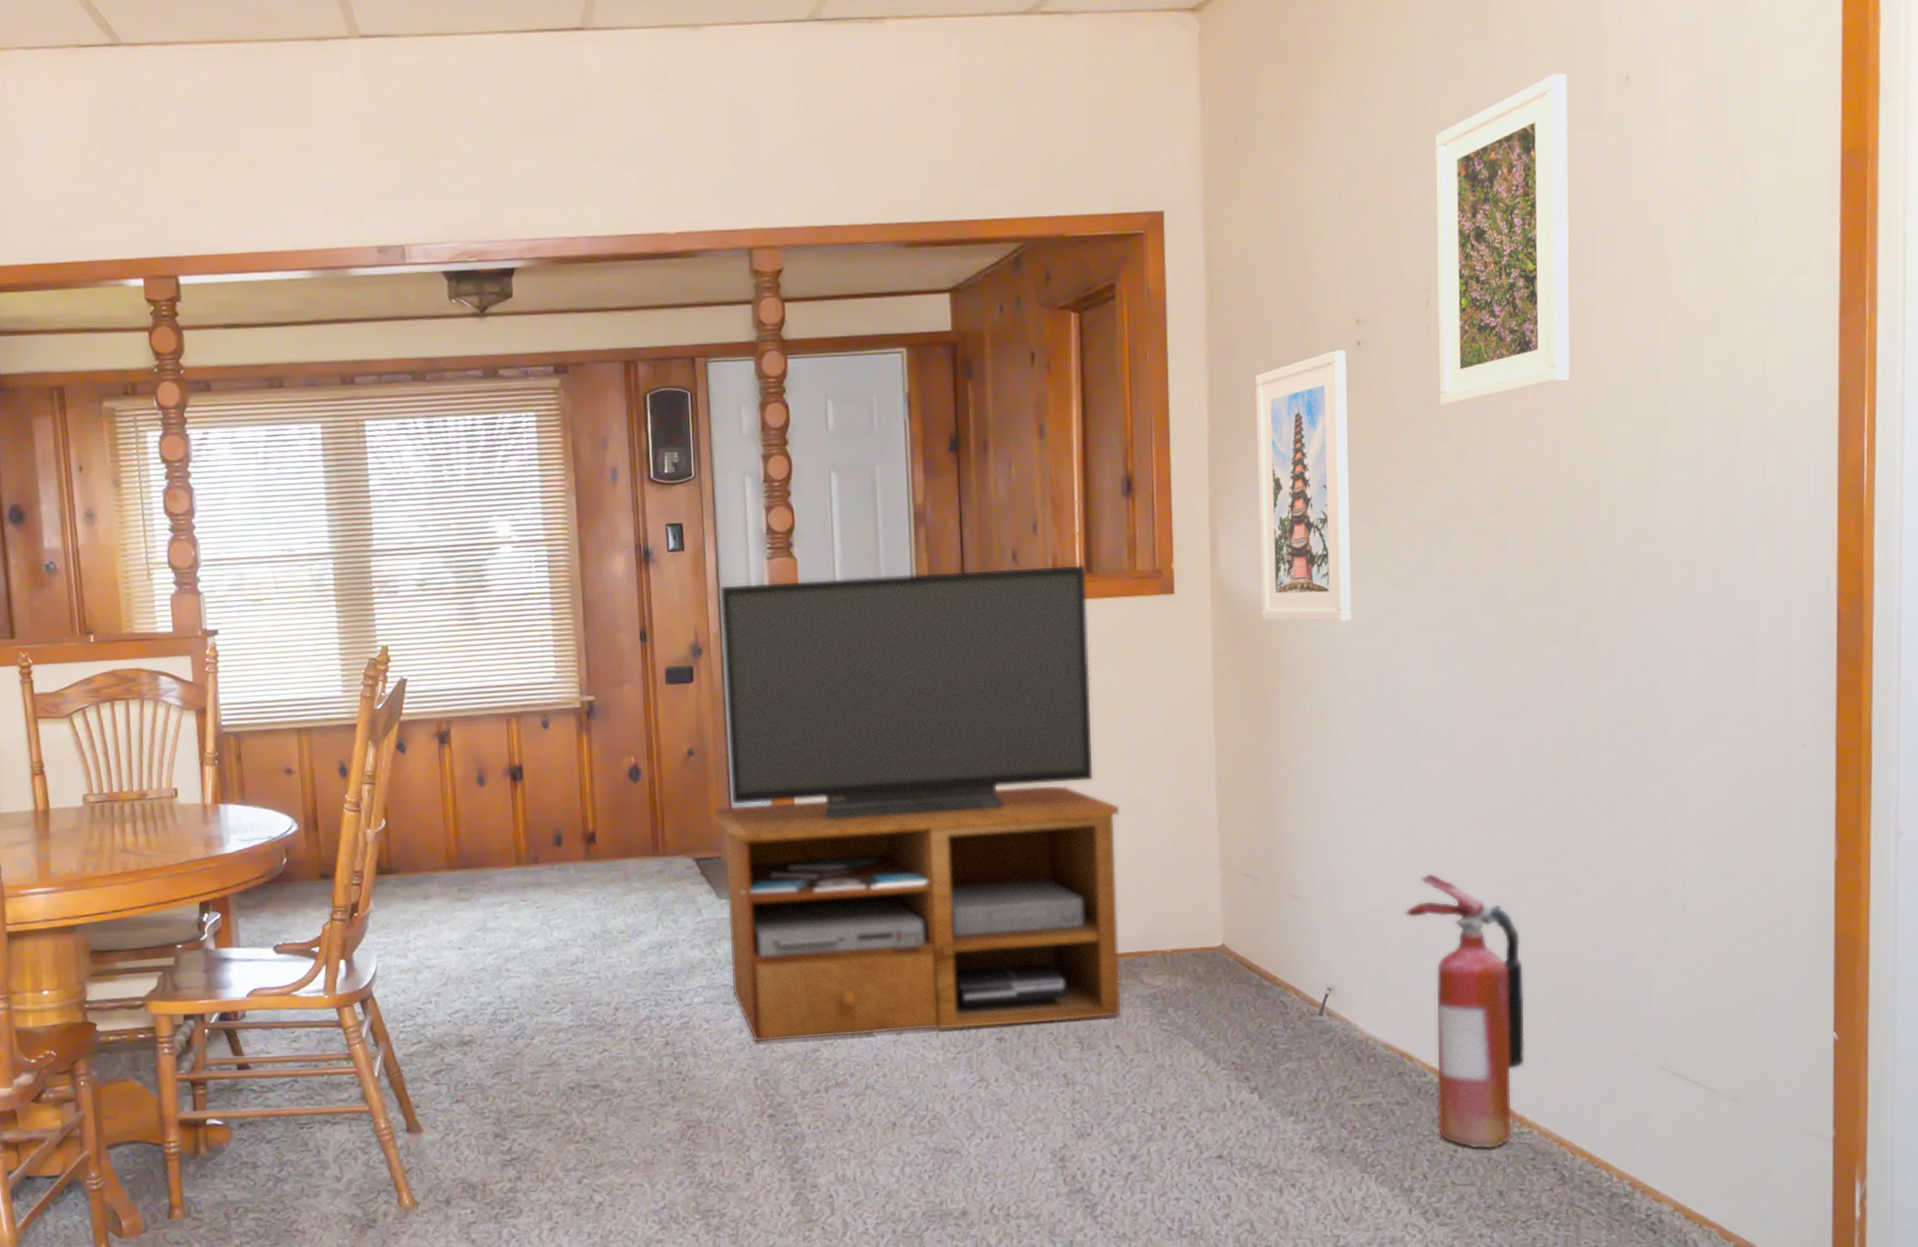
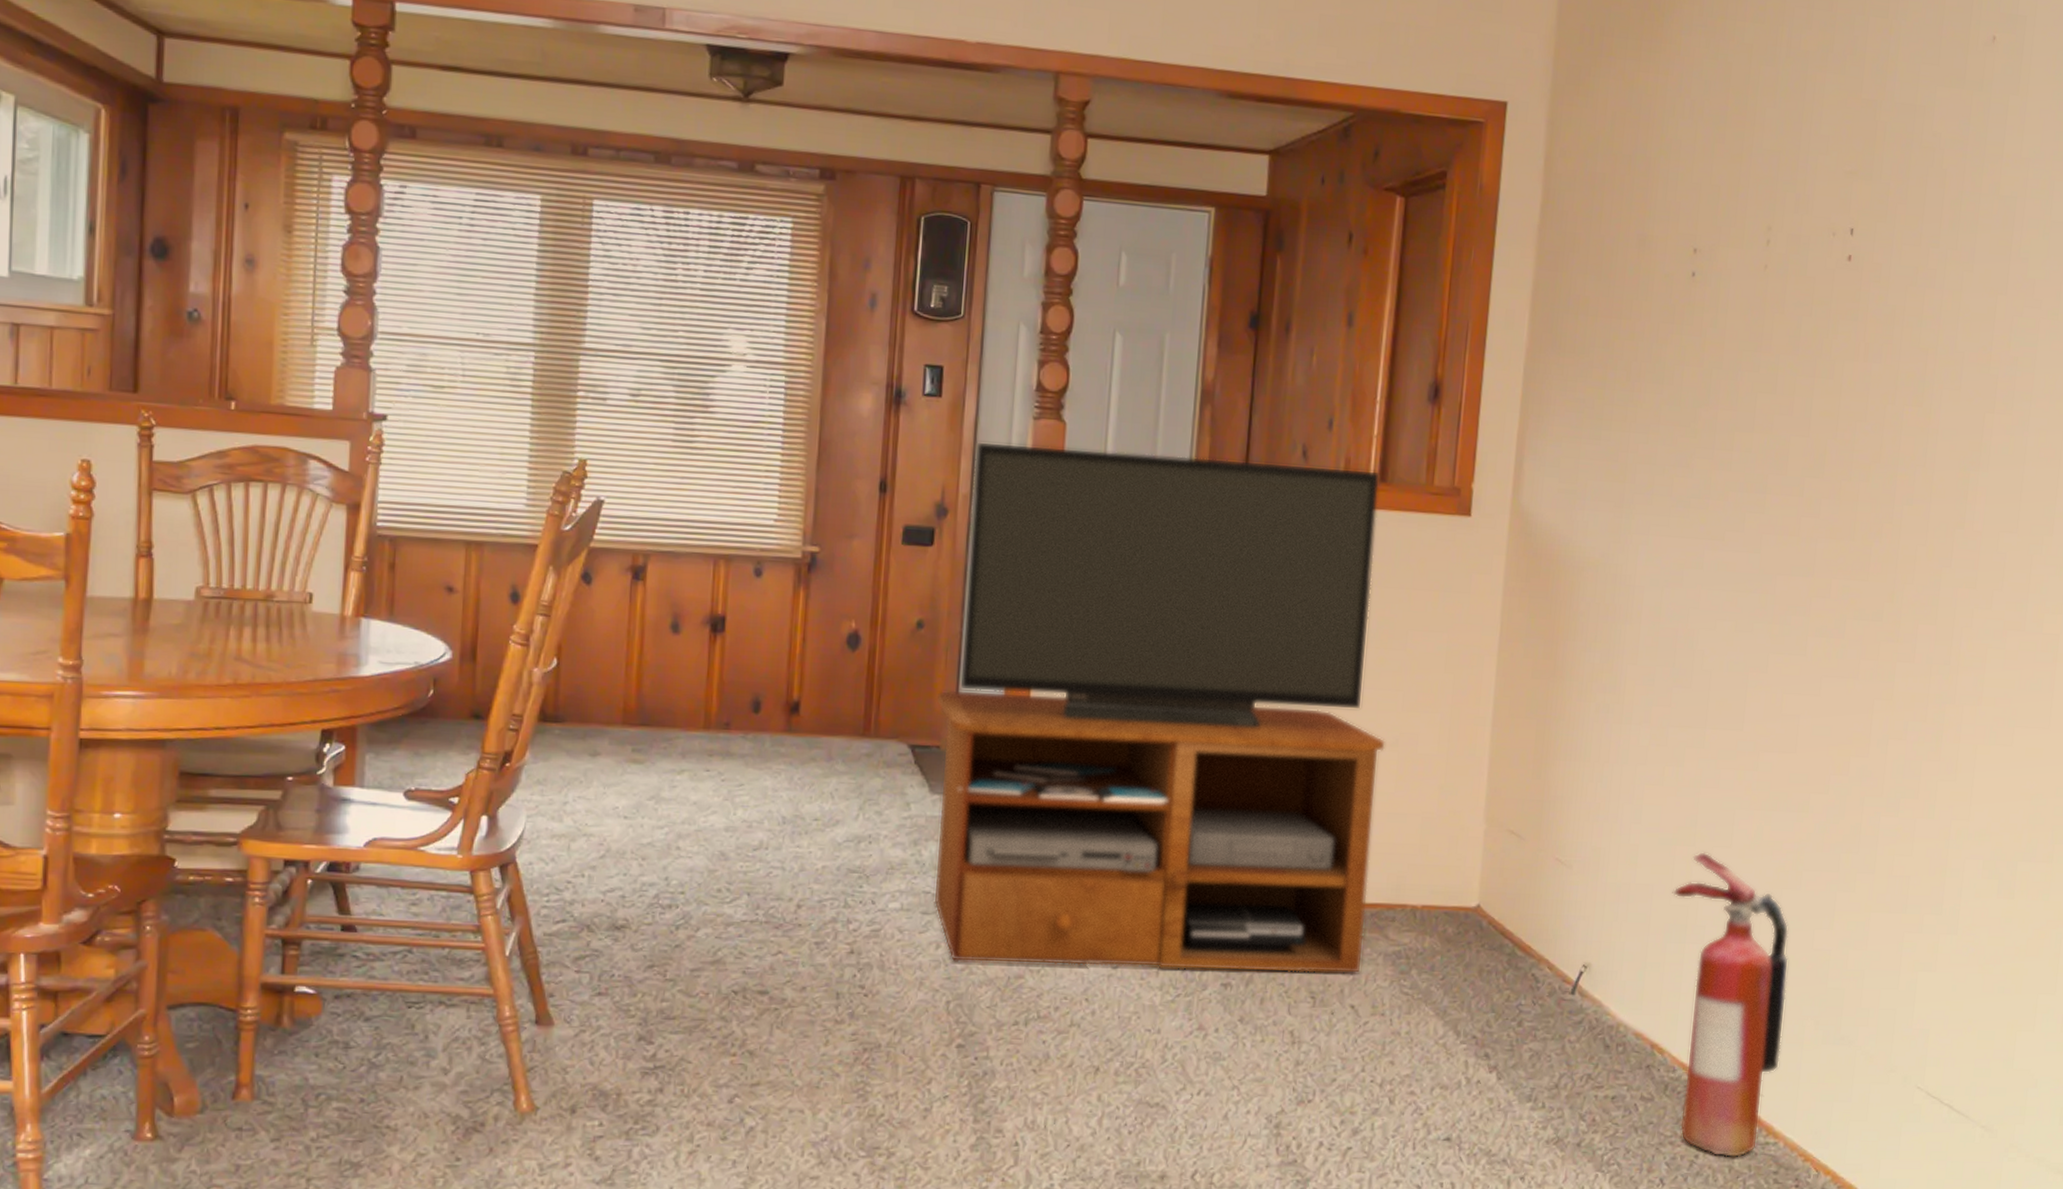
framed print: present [1255,350,1352,622] -> none [1560,278,1679,570]
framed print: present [1436,73,1570,407] -> none [1769,22,1935,355]

